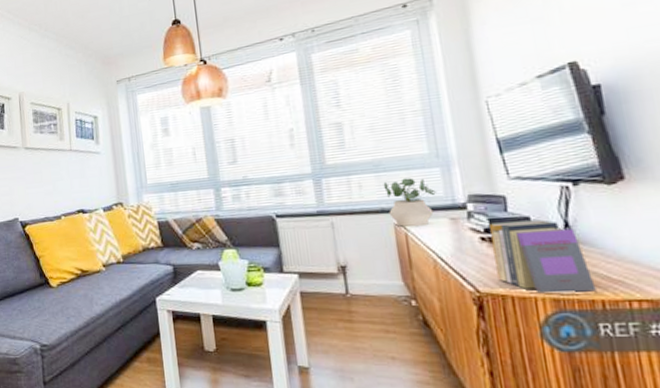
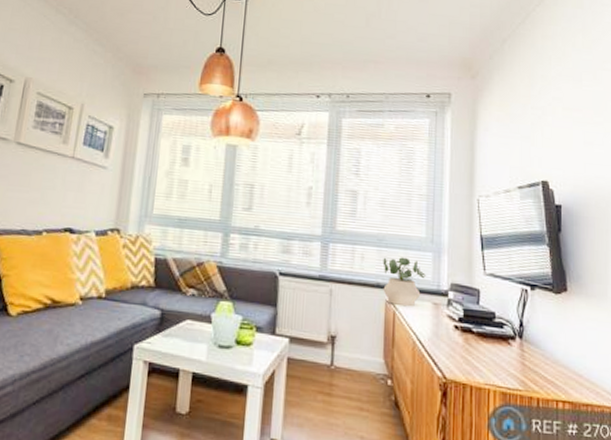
books: present [489,220,597,294] -> none [463,313,535,389]

